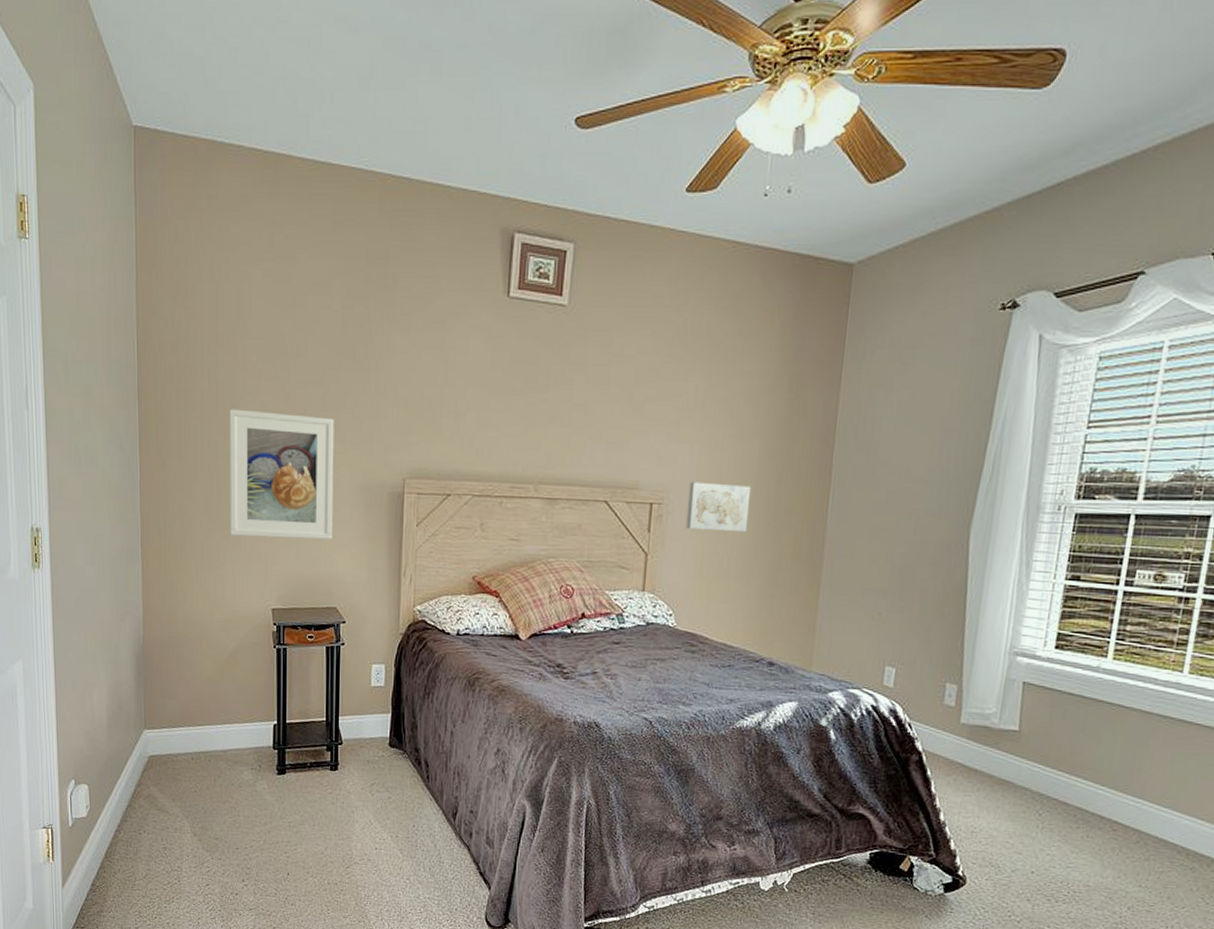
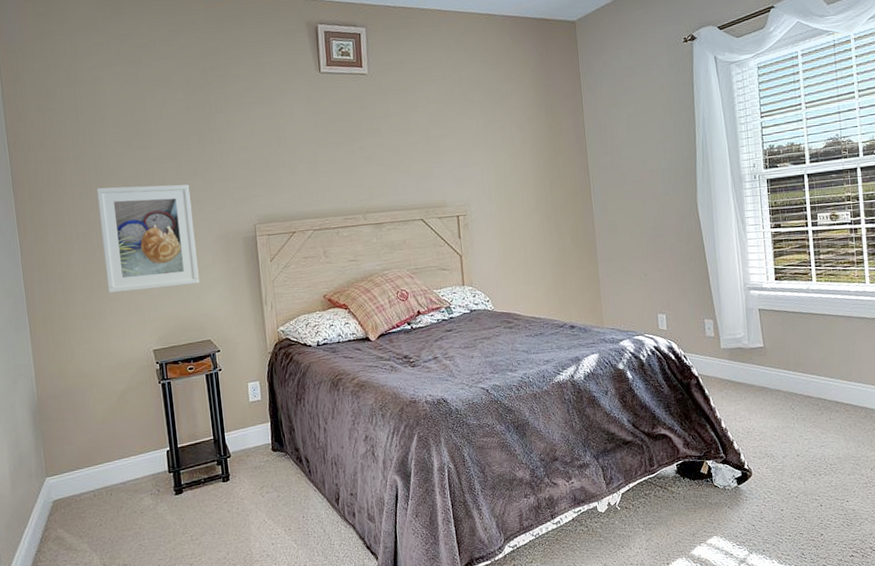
wall art: present [685,482,752,533] -> none [484,192,535,231]

